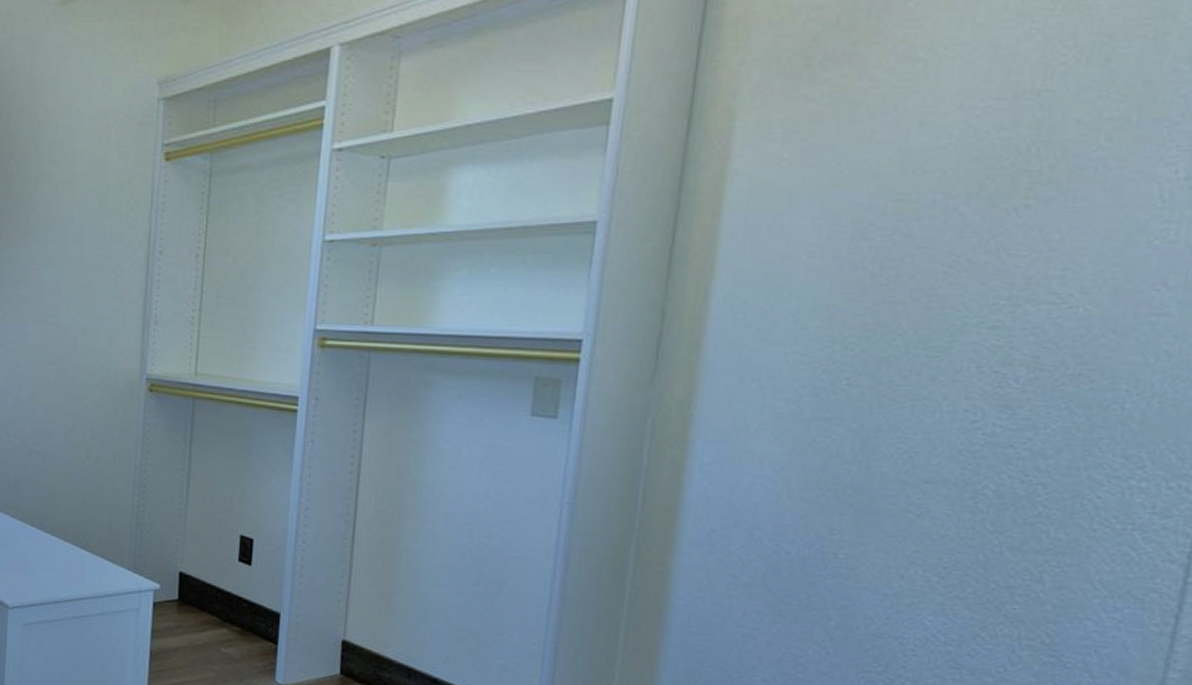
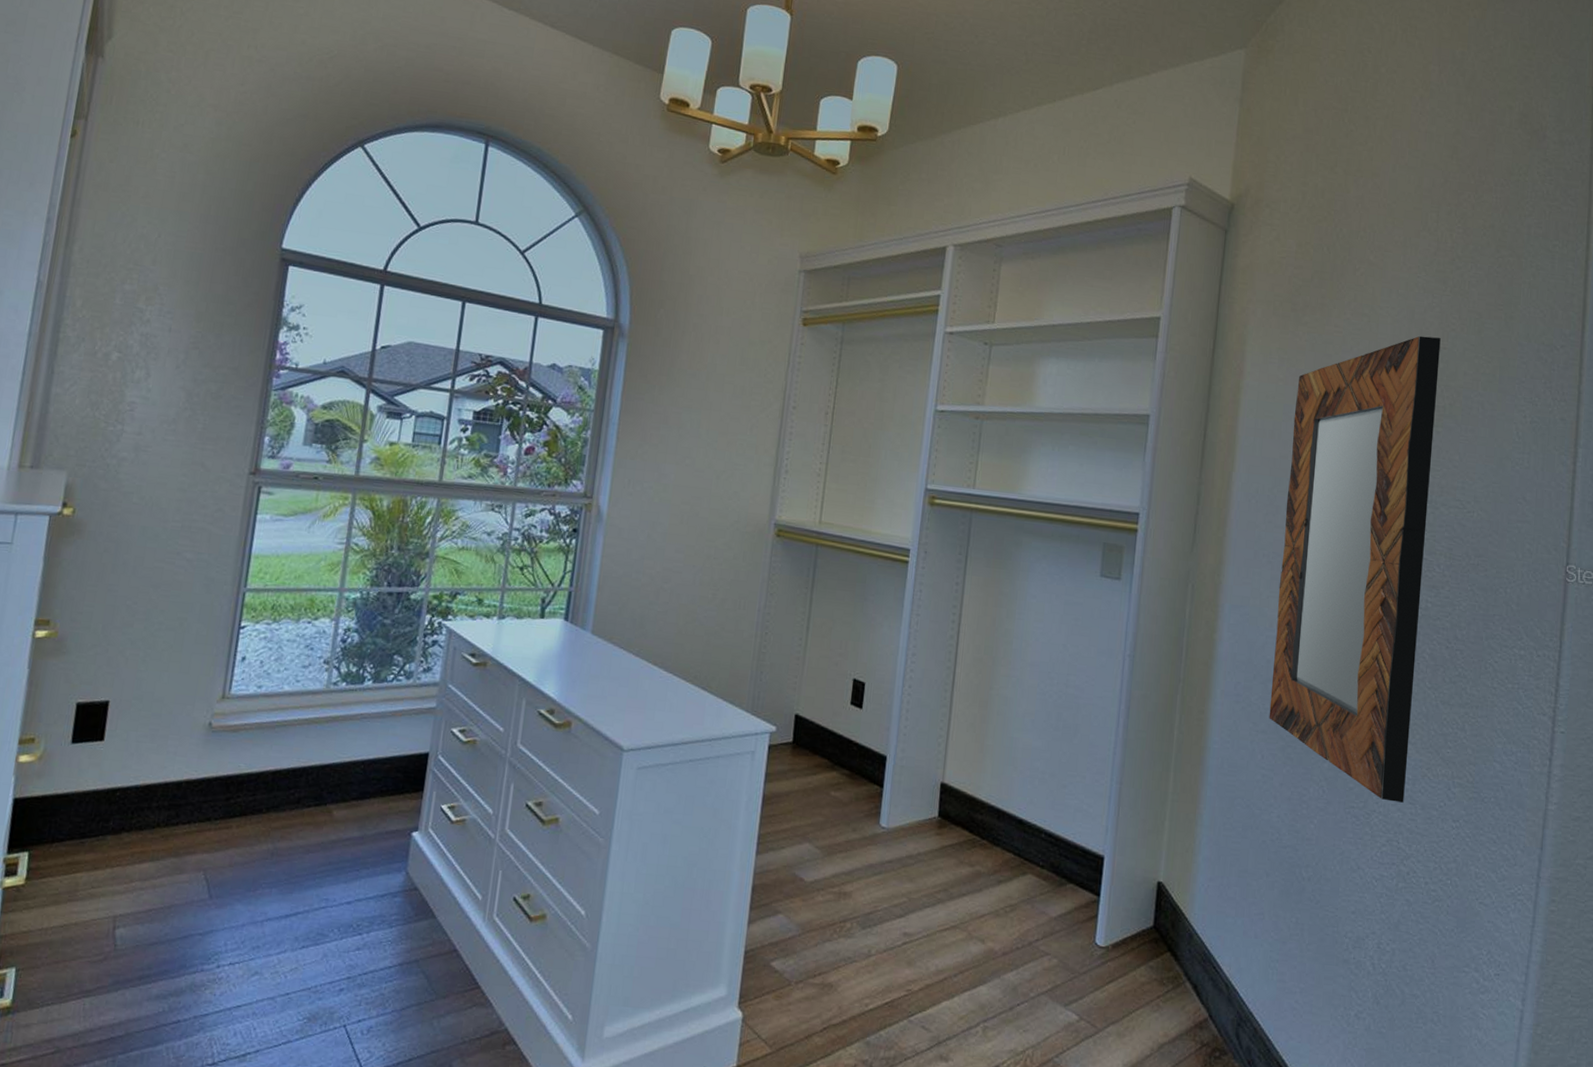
home mirror: none [754,77,1041,667] -> present [1269,335,1441,803]

